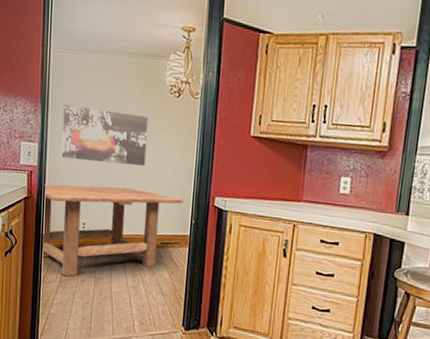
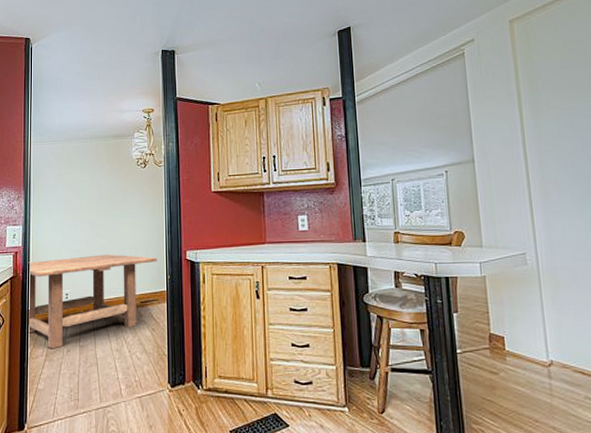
wall art: present [61,104,149,166] -> none [43,187,120,236]

